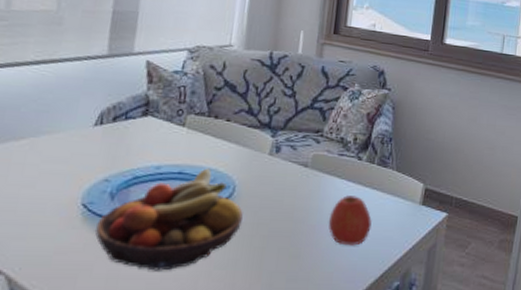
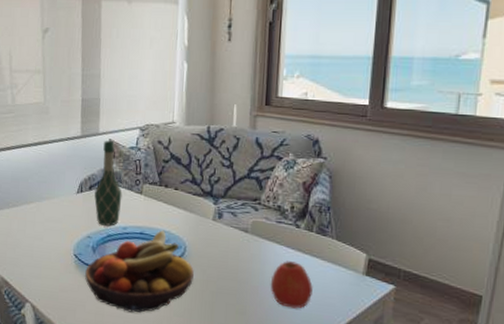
wine bottle: none [119,62,159,166] -> present [94,141,122,226]

